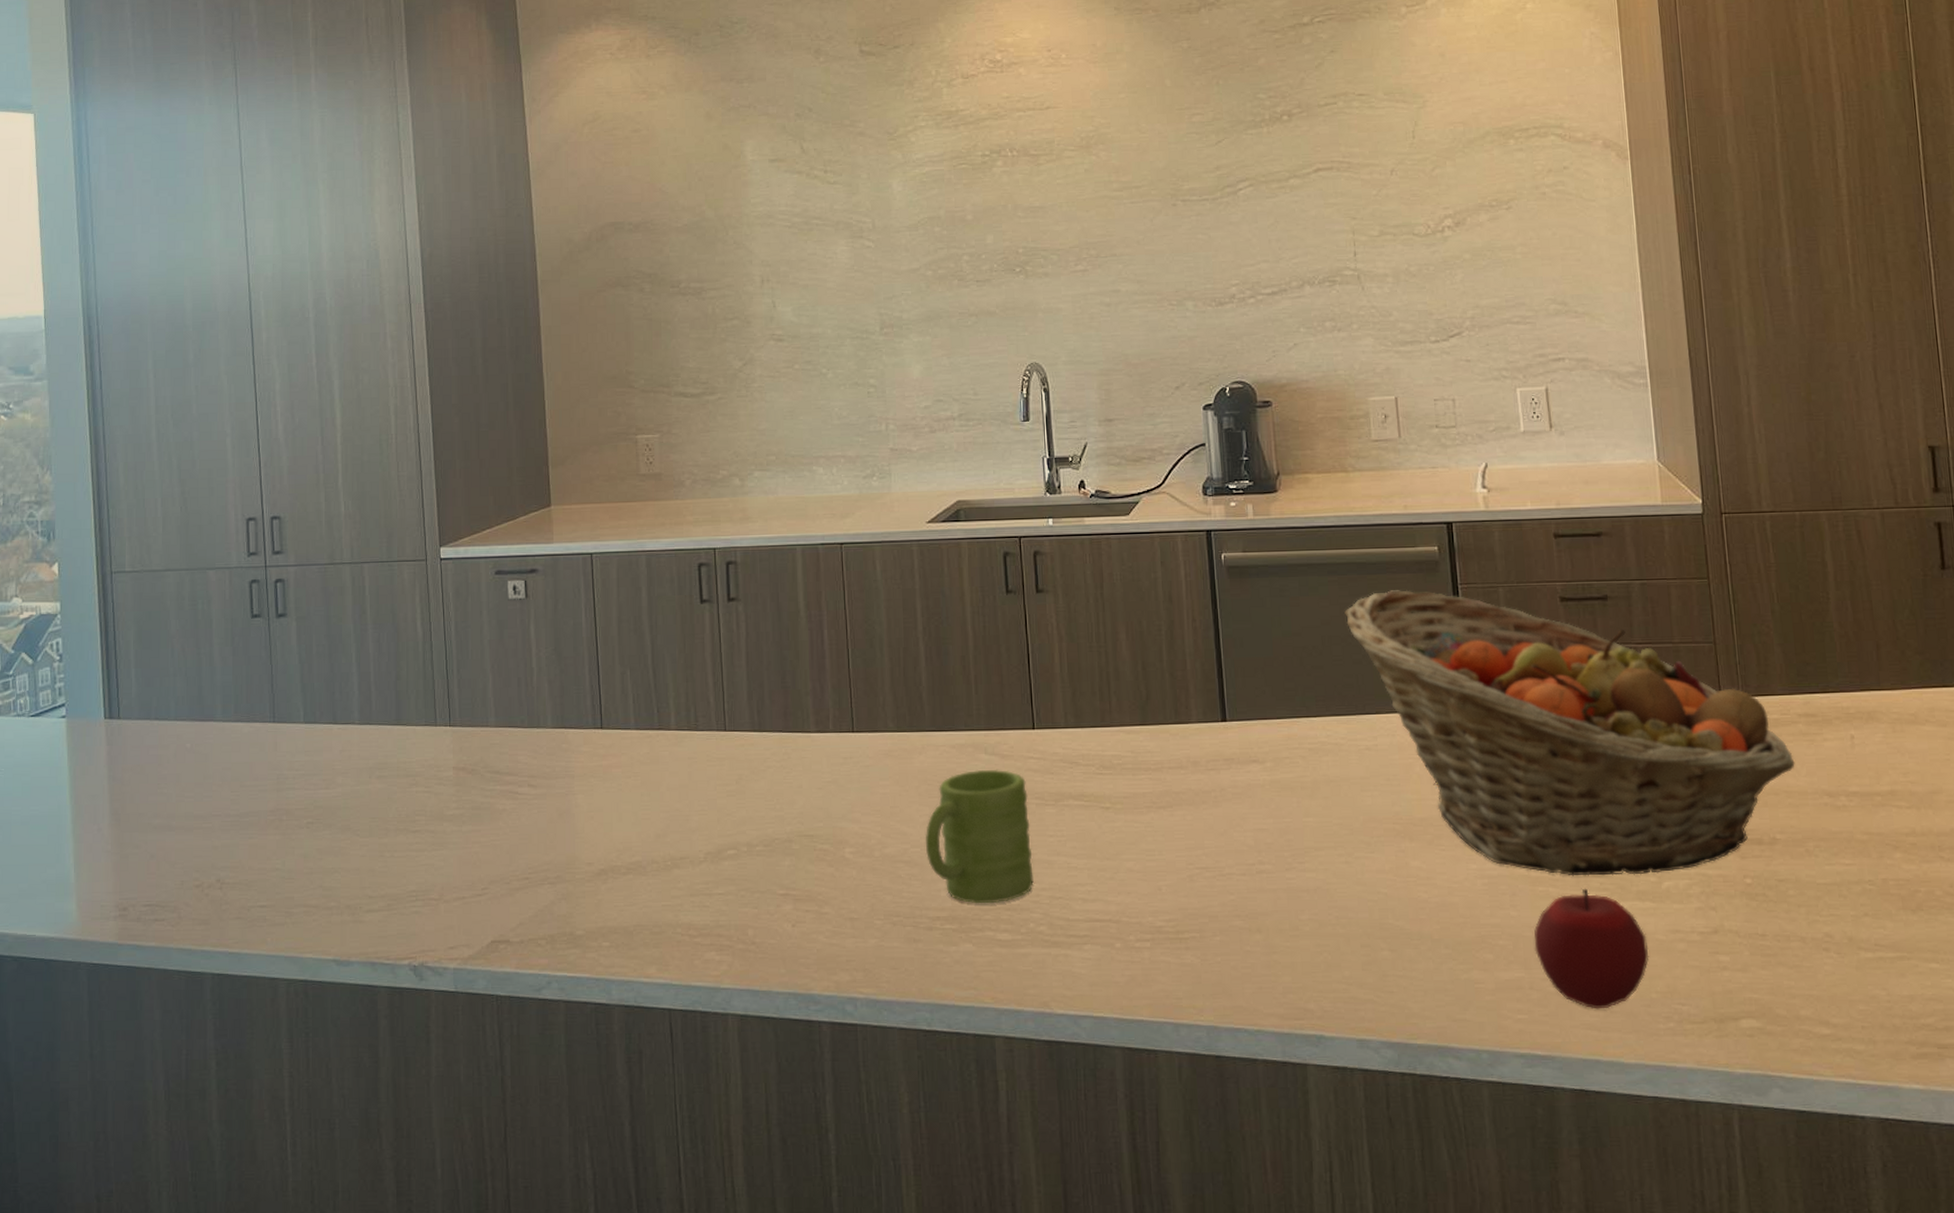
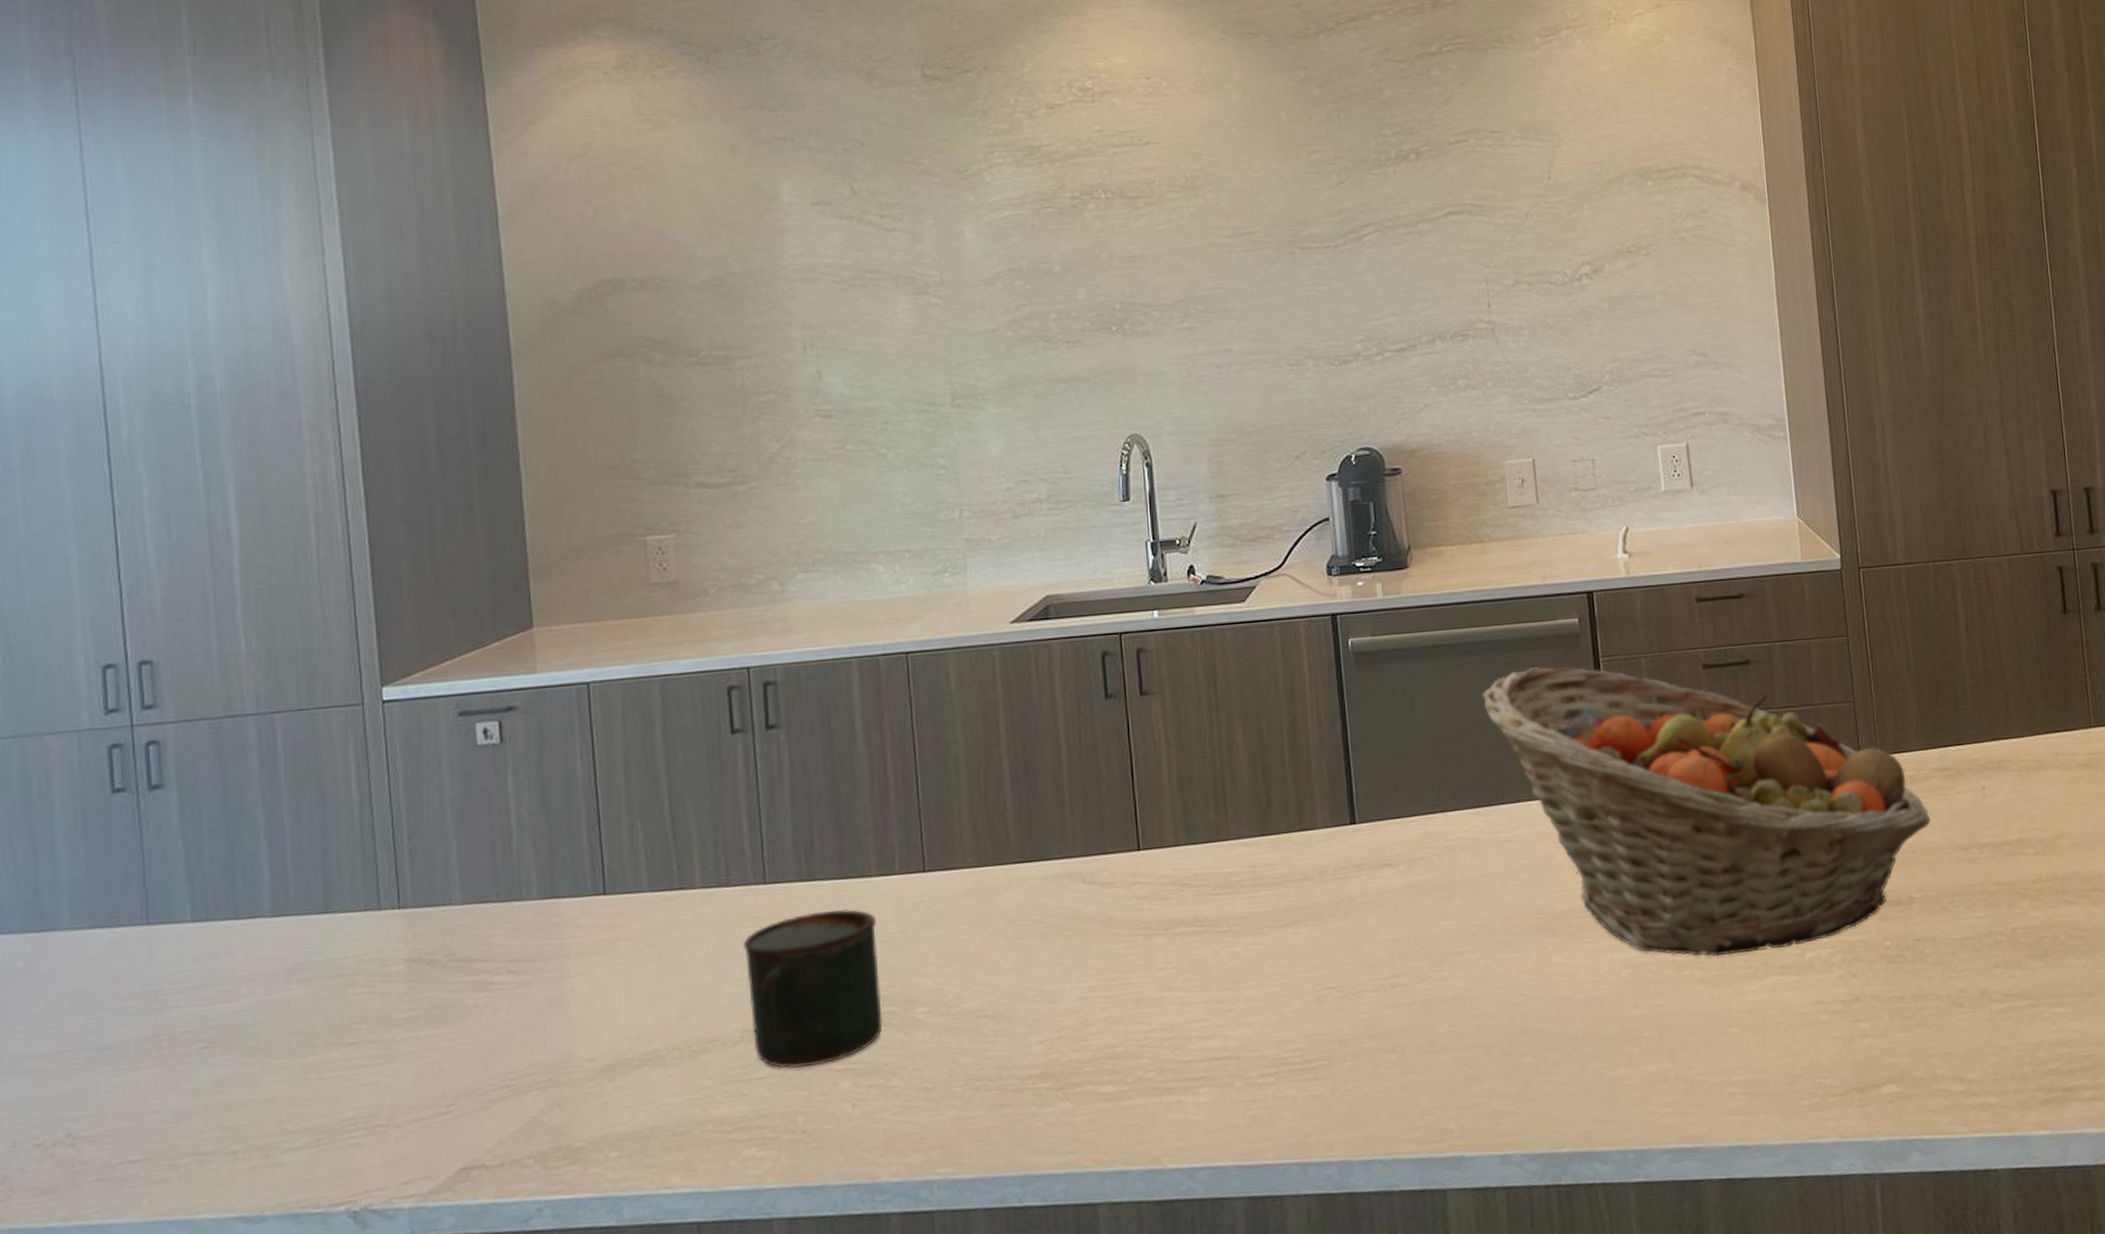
mug: none [707,757,818,888] -> present [742,908,883,1069]
mug: present [926,769,1034,904] -> none [1013,899,1141,1056]
apple: present [1534,888,1649,1009] -> none [1679,967,1793,1093]

